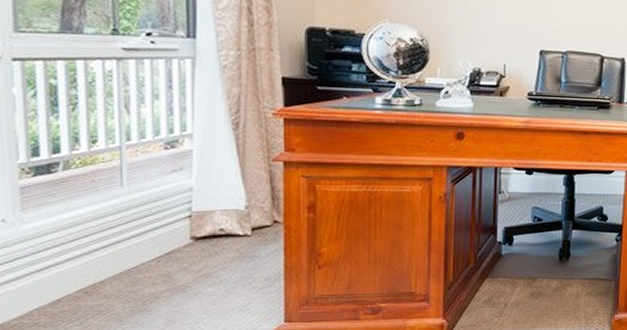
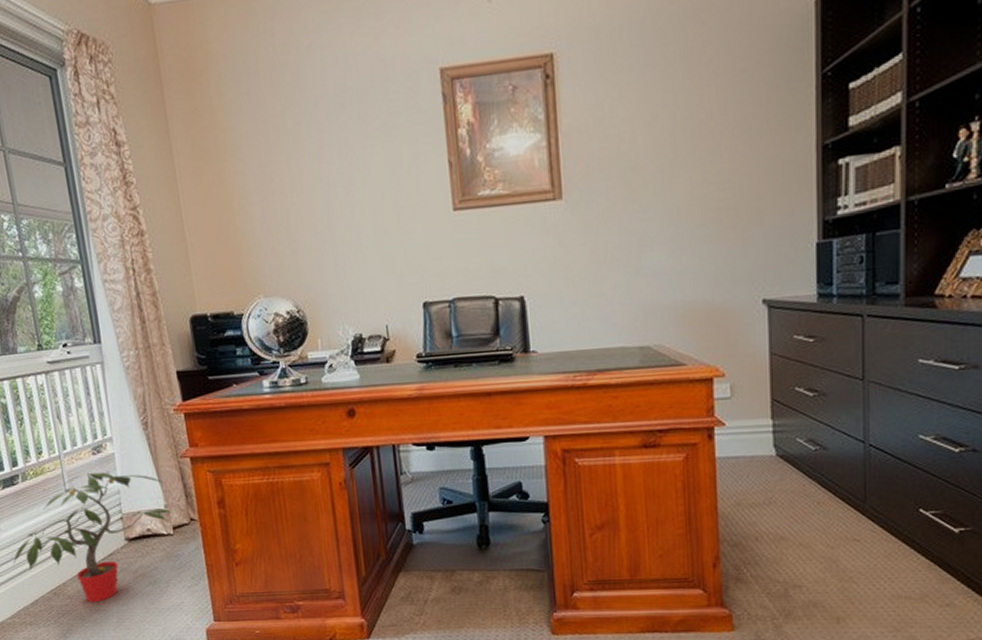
potted plant: none [33,167,252,303] -> present [13,472,172,603]

